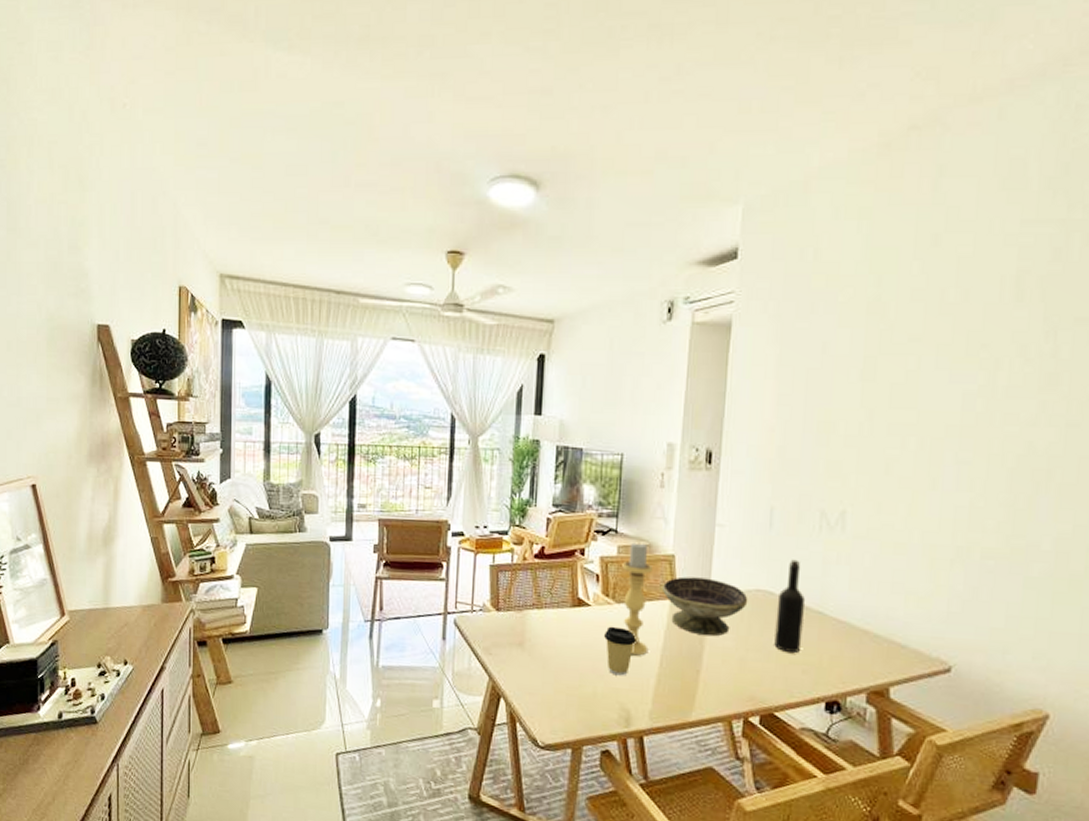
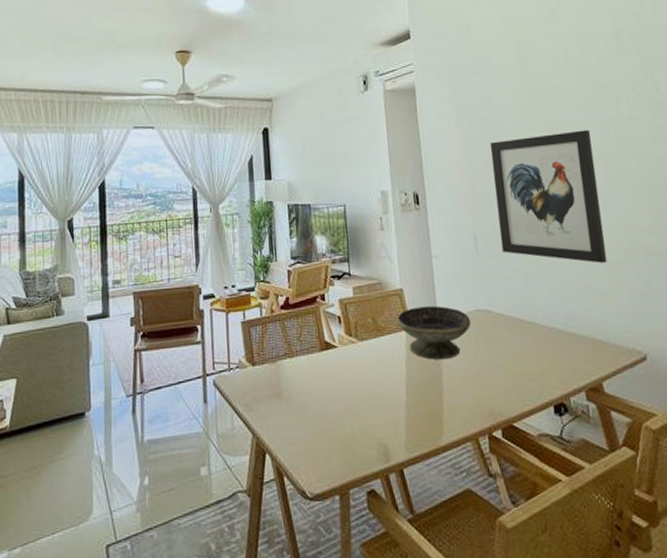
coffee cup: present [604,626,636,676] -> none [353,363,382,412]
candle holder: present [622,542,653,656] -> none [359,282,395,389]
wine bottle: present [774,559,805,654] -> none [495,278,524,365]
wall art: none [802,397,949,559] -> present [489,130,608,263]

